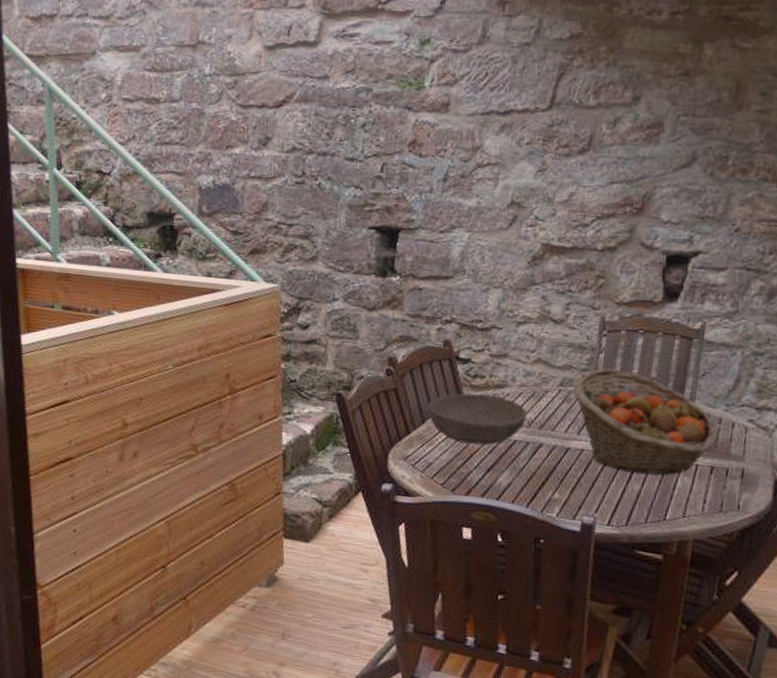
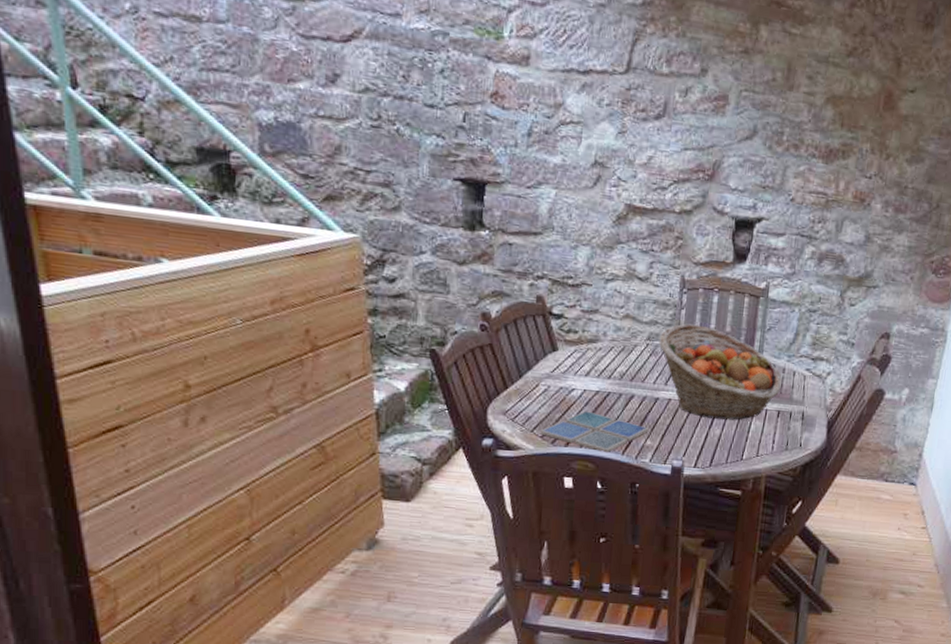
bowl: present [427,393,528,445] -> none [523,347,619,398]
drink coaster: none [440,459,558,505] -> present [540,411,649,453]

